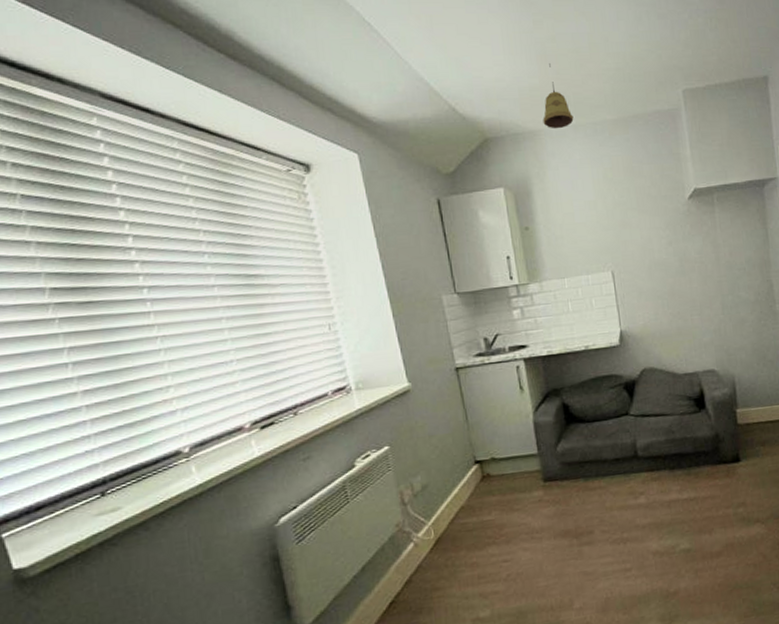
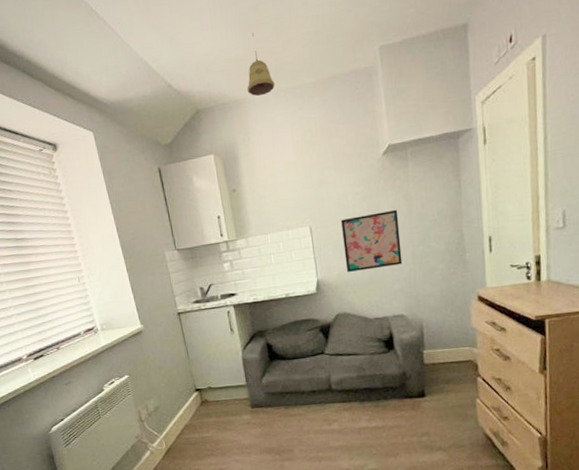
wall art: none [645,256,712,322] -> present [340,209,403,272]

